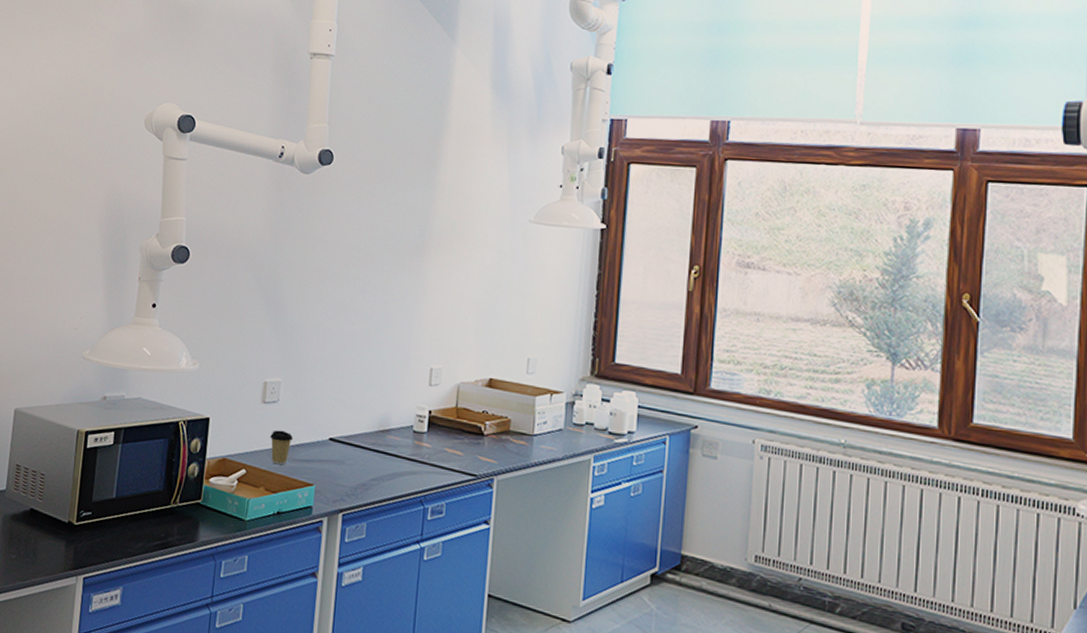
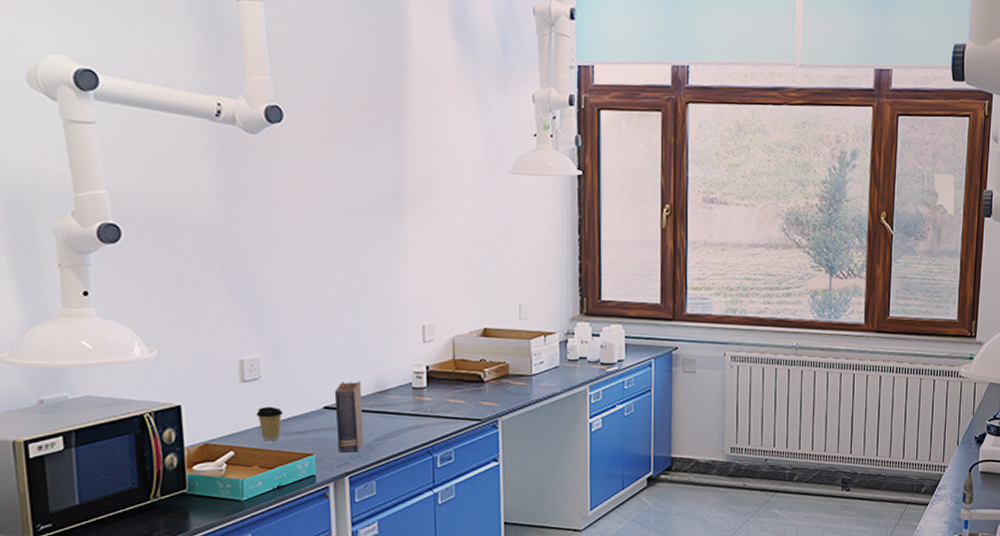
book: none [337,416,367,490] -> present [334,381,363,453]

